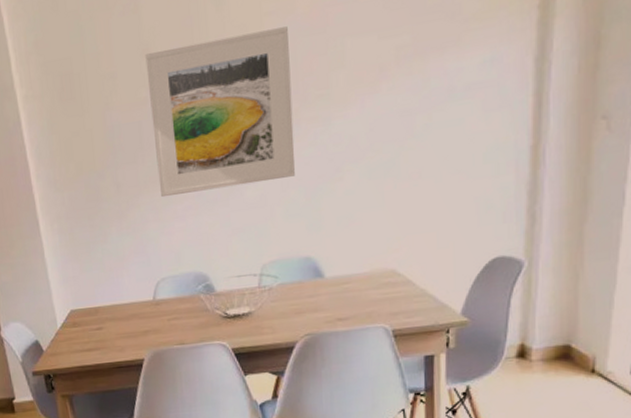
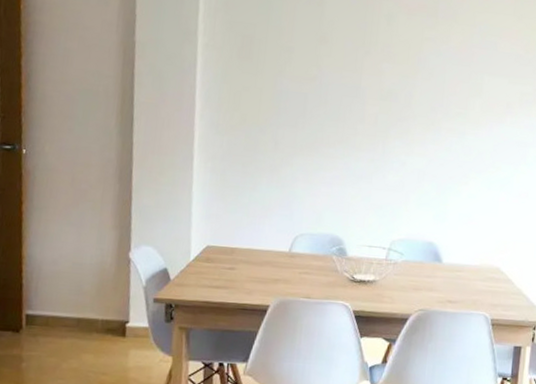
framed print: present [145,26,295,198] -> none [314,41,442,172]

